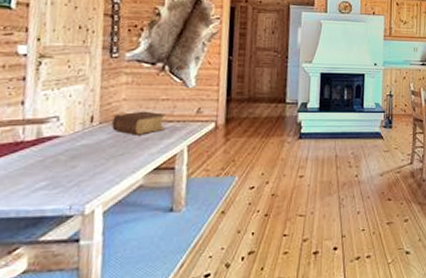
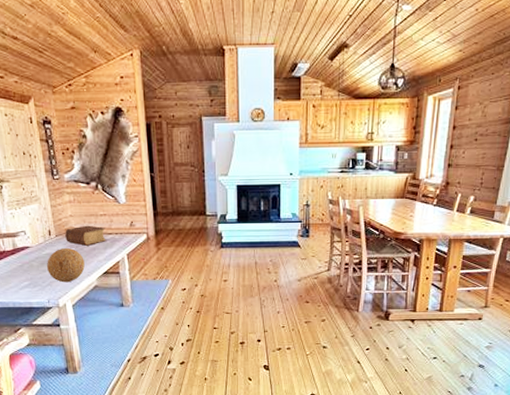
decorative ball: none [78,138,132,182] -> present [47,248,85,283]

